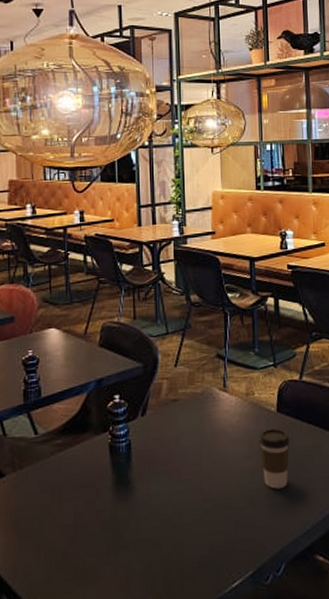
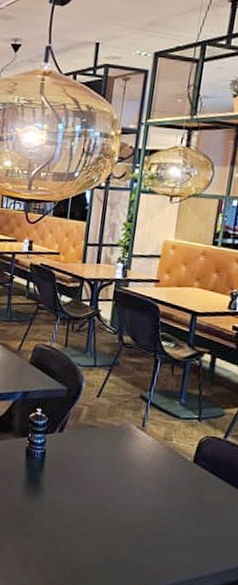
coffee cup: present [259,428,290,489] -> none [167,475,202,532]

